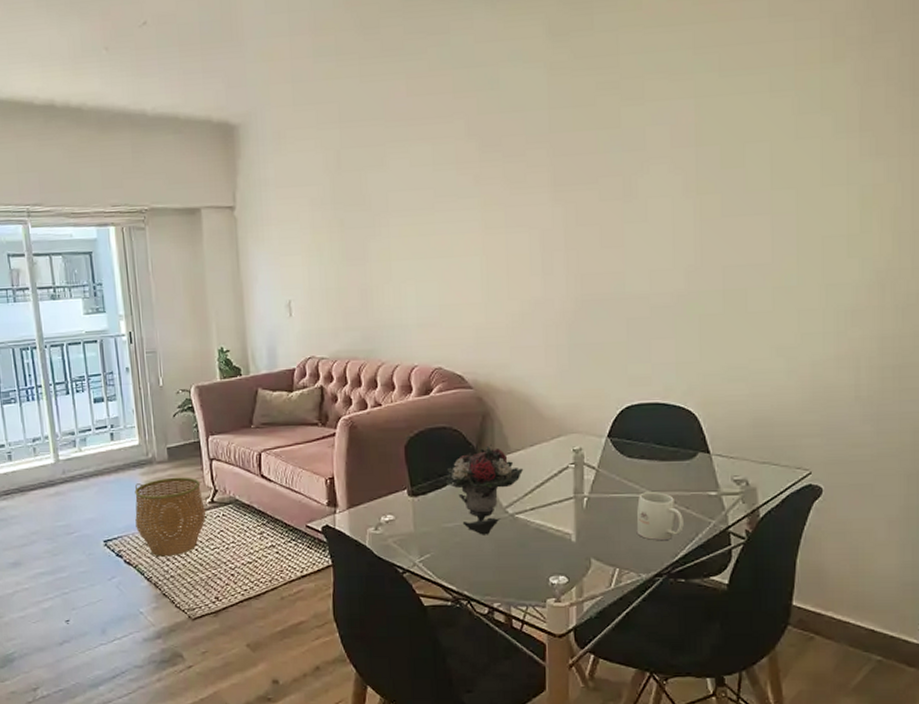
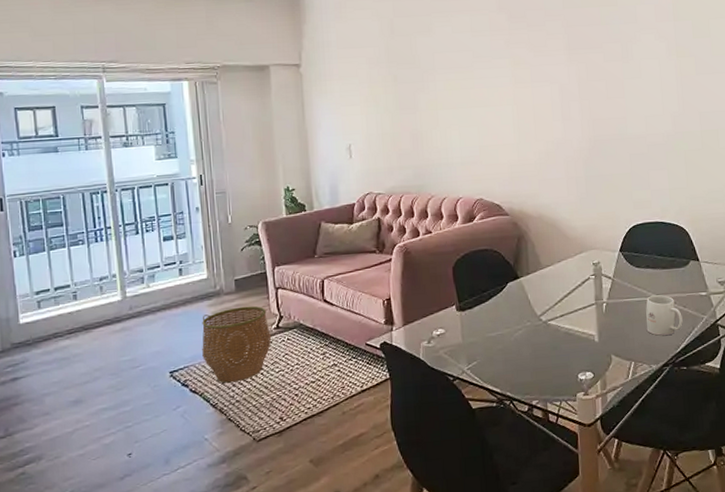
flower arrangement: present [405,435,524,535] -> none [453,257,554,342]

